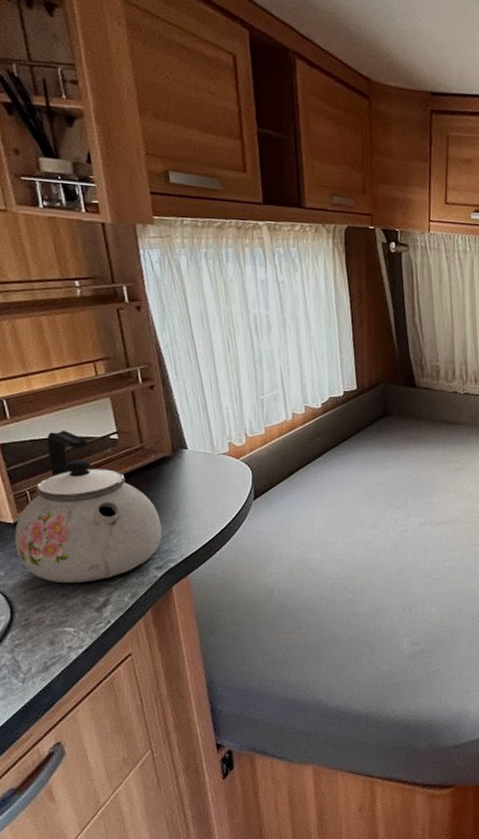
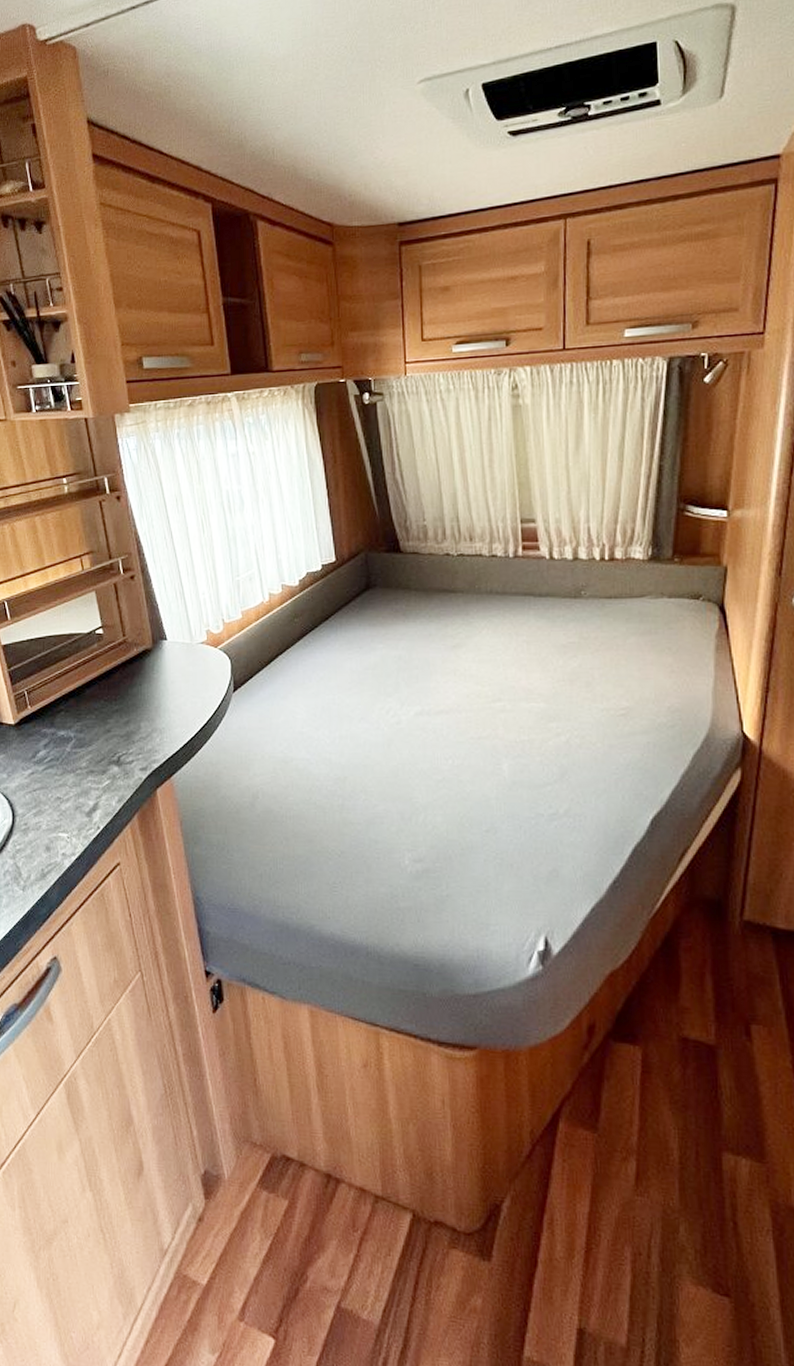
kettle: present [15,430,163,583] -> none [15,627,146,785]

